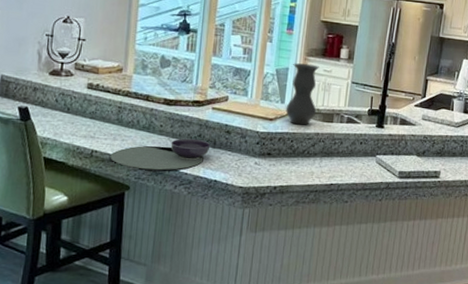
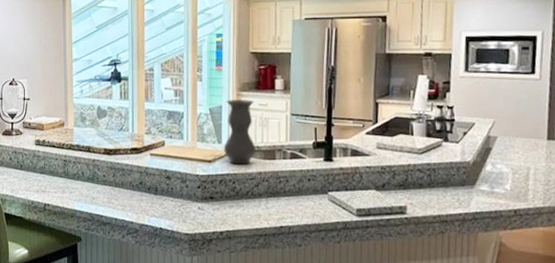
placemat: present [110,146,204,171] -> none [61,196,147,221]
bowl: present [170,138,211,161] -> none [115,187,153,209]

